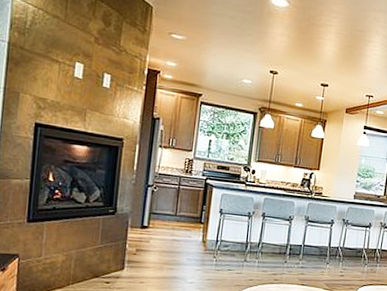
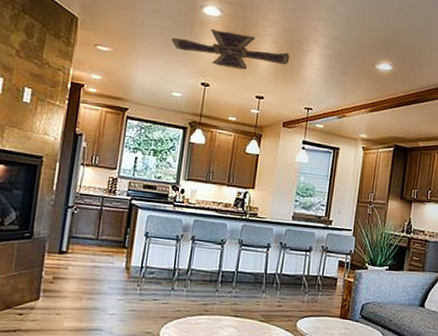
ceiling fan: none [241,19,353,59] -> present [171,29,290,70]

